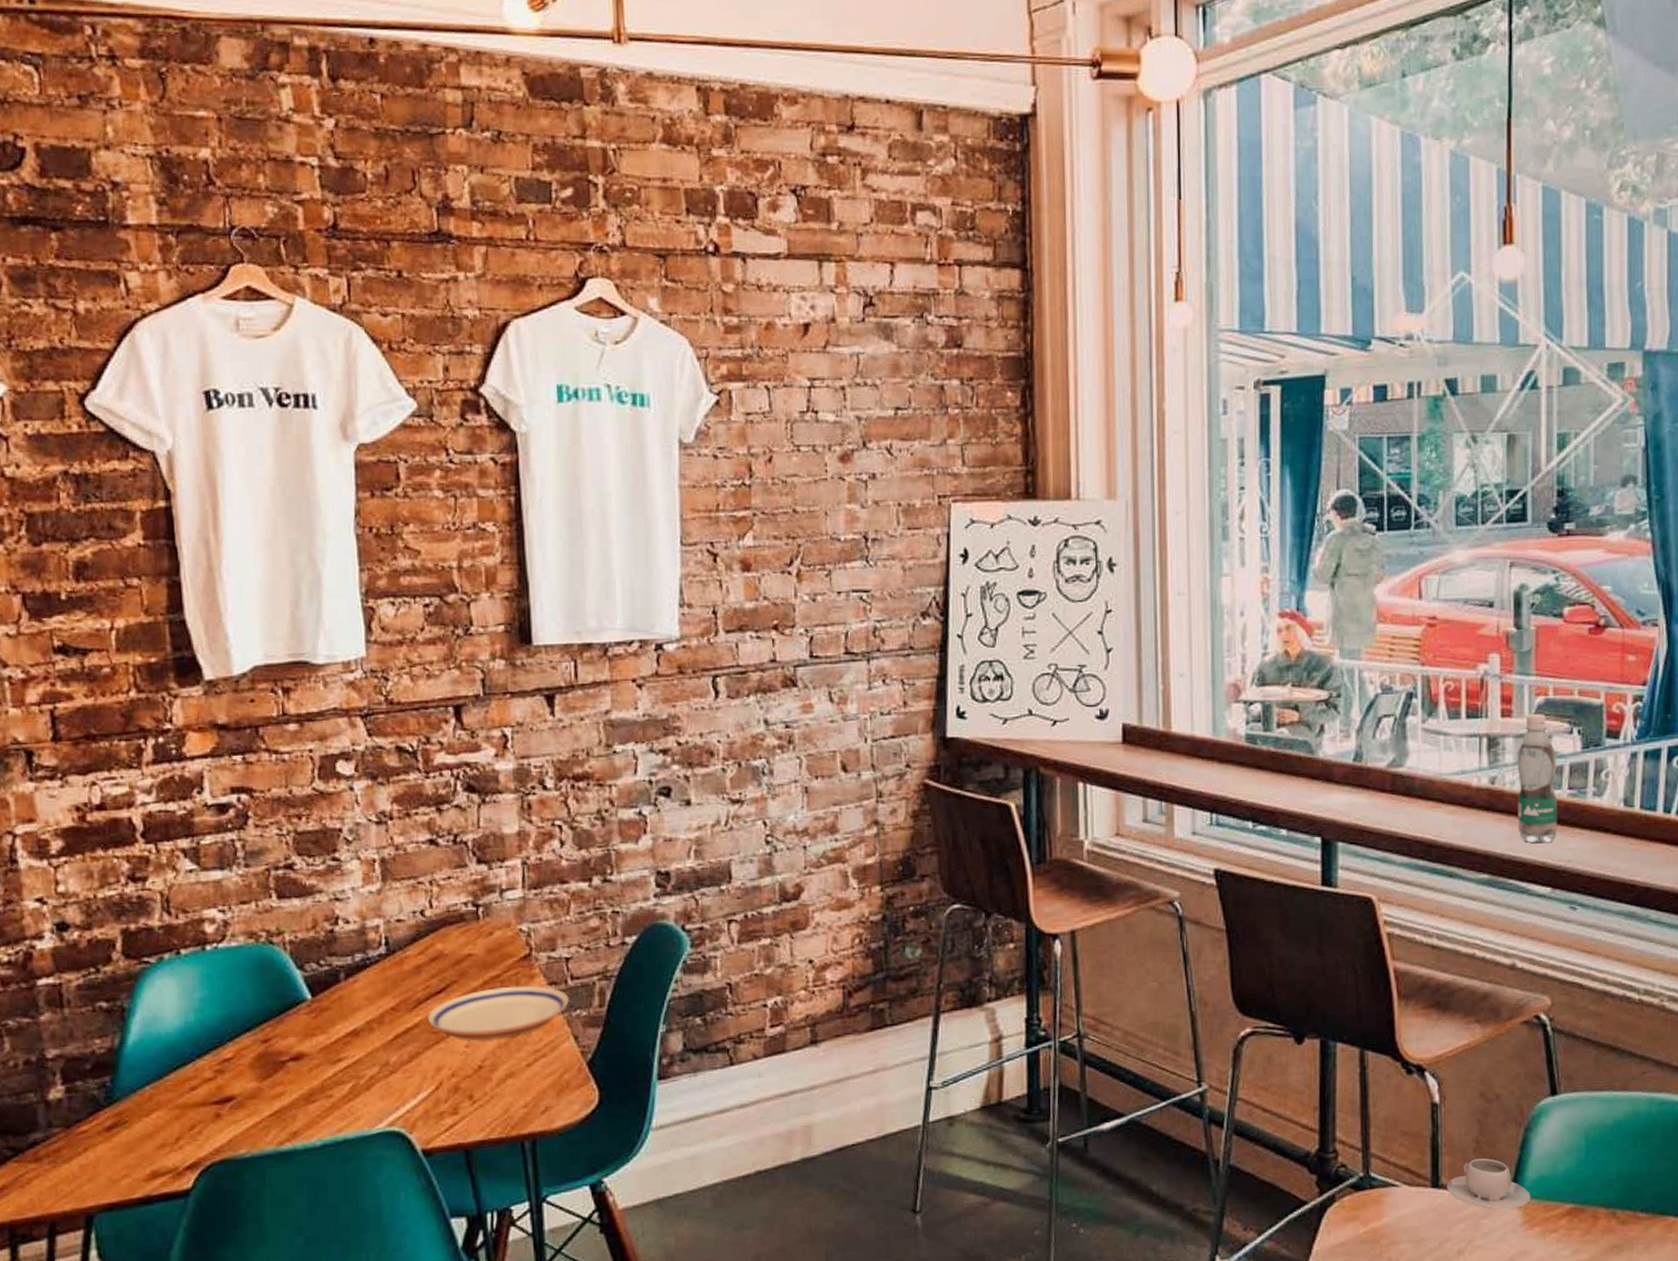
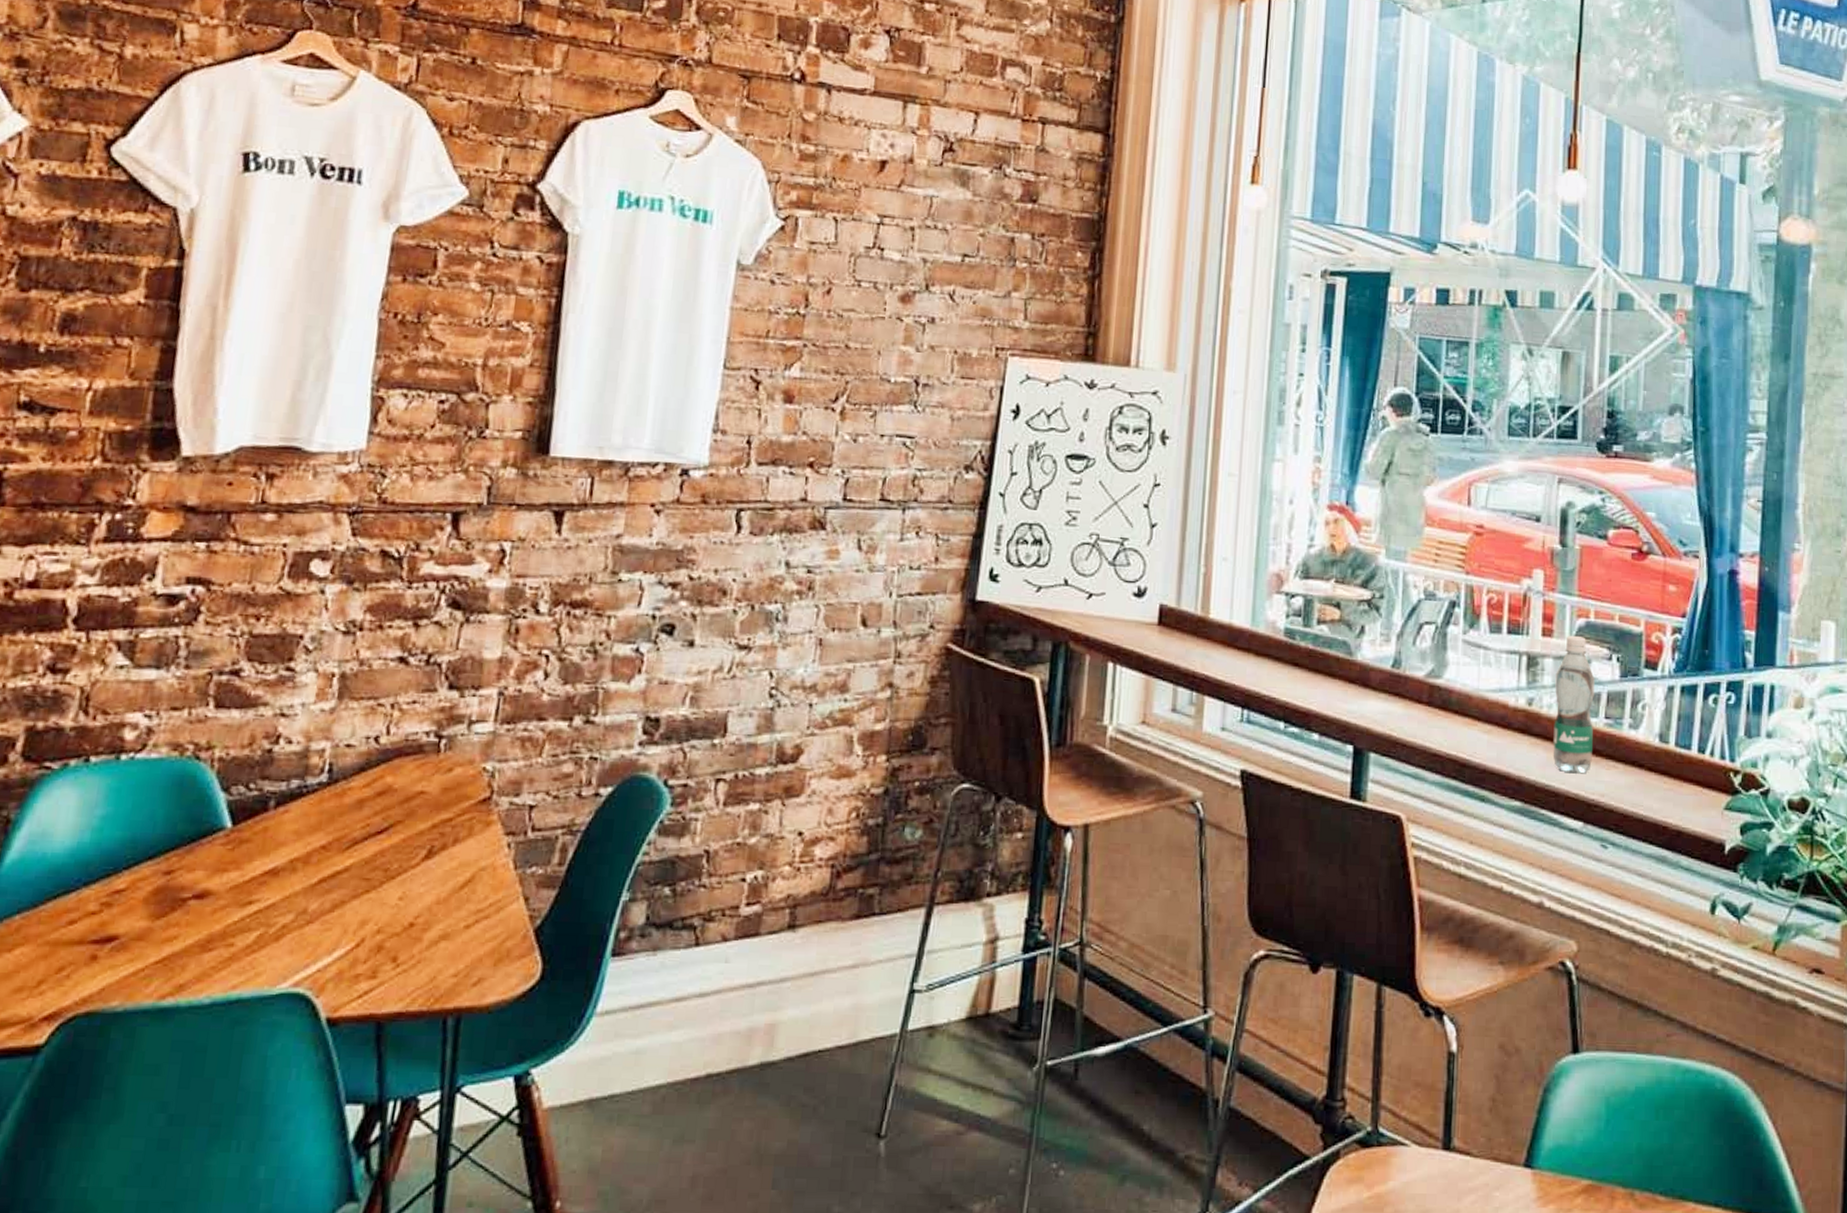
plate: present [427,985,570,1040] -> none [361,832,527,893]
teacup: present [1446,1158,1531,1210] -> none [1458,1120,1546,1182]

